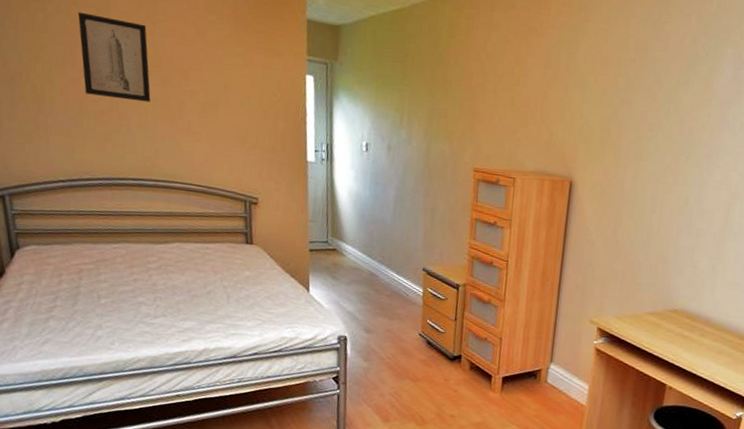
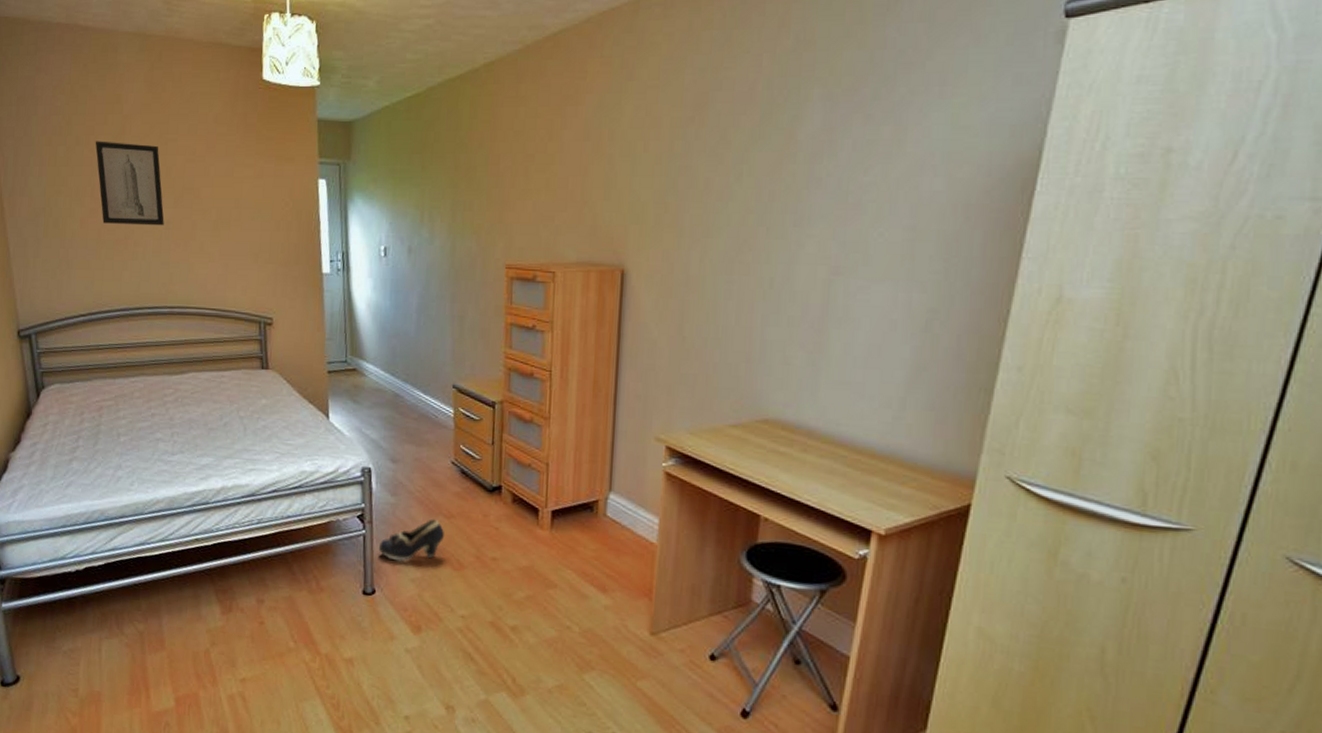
shoe: none [350,381,410,418] -> present [378,519,444,562]

